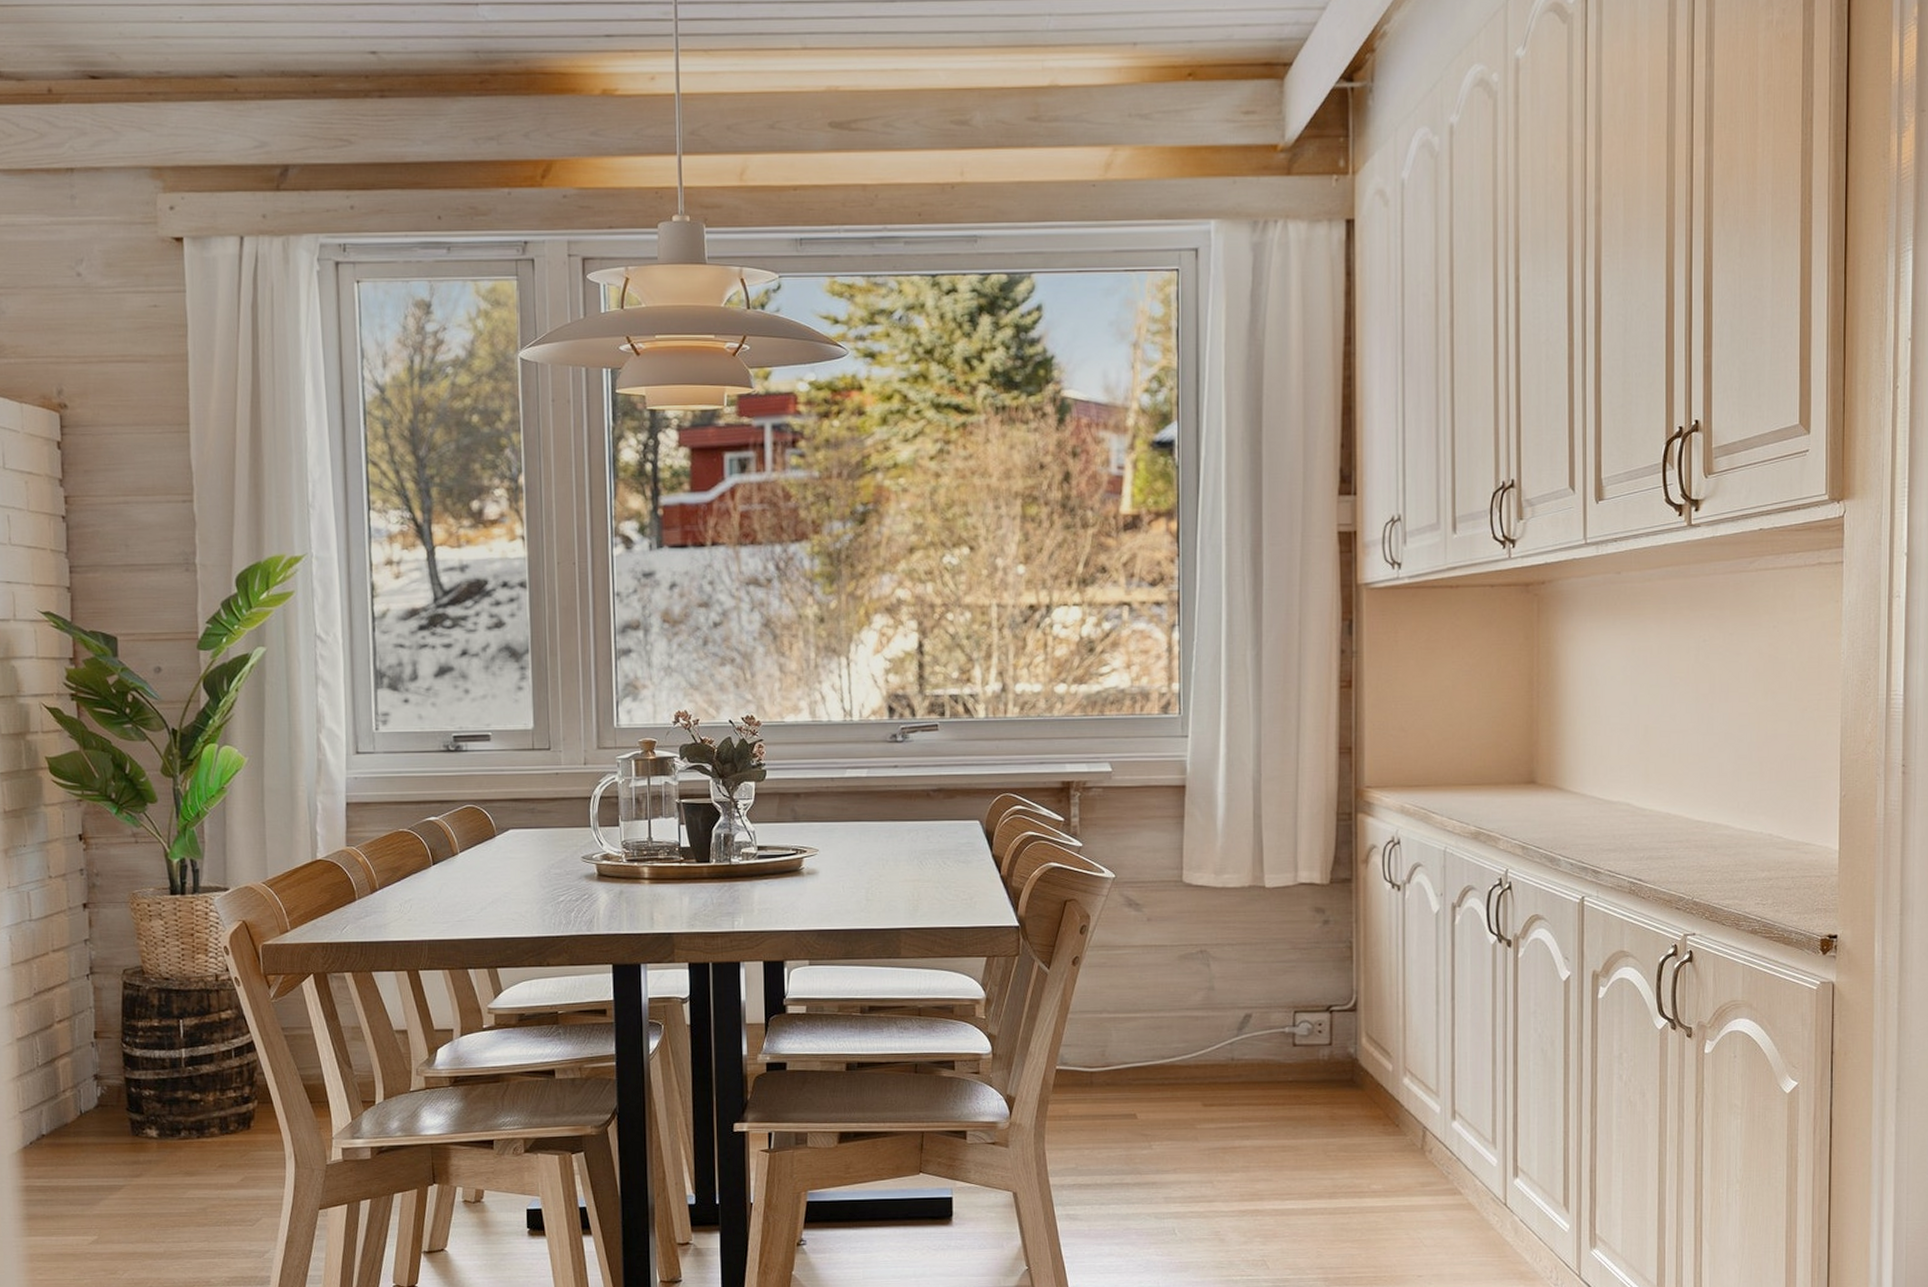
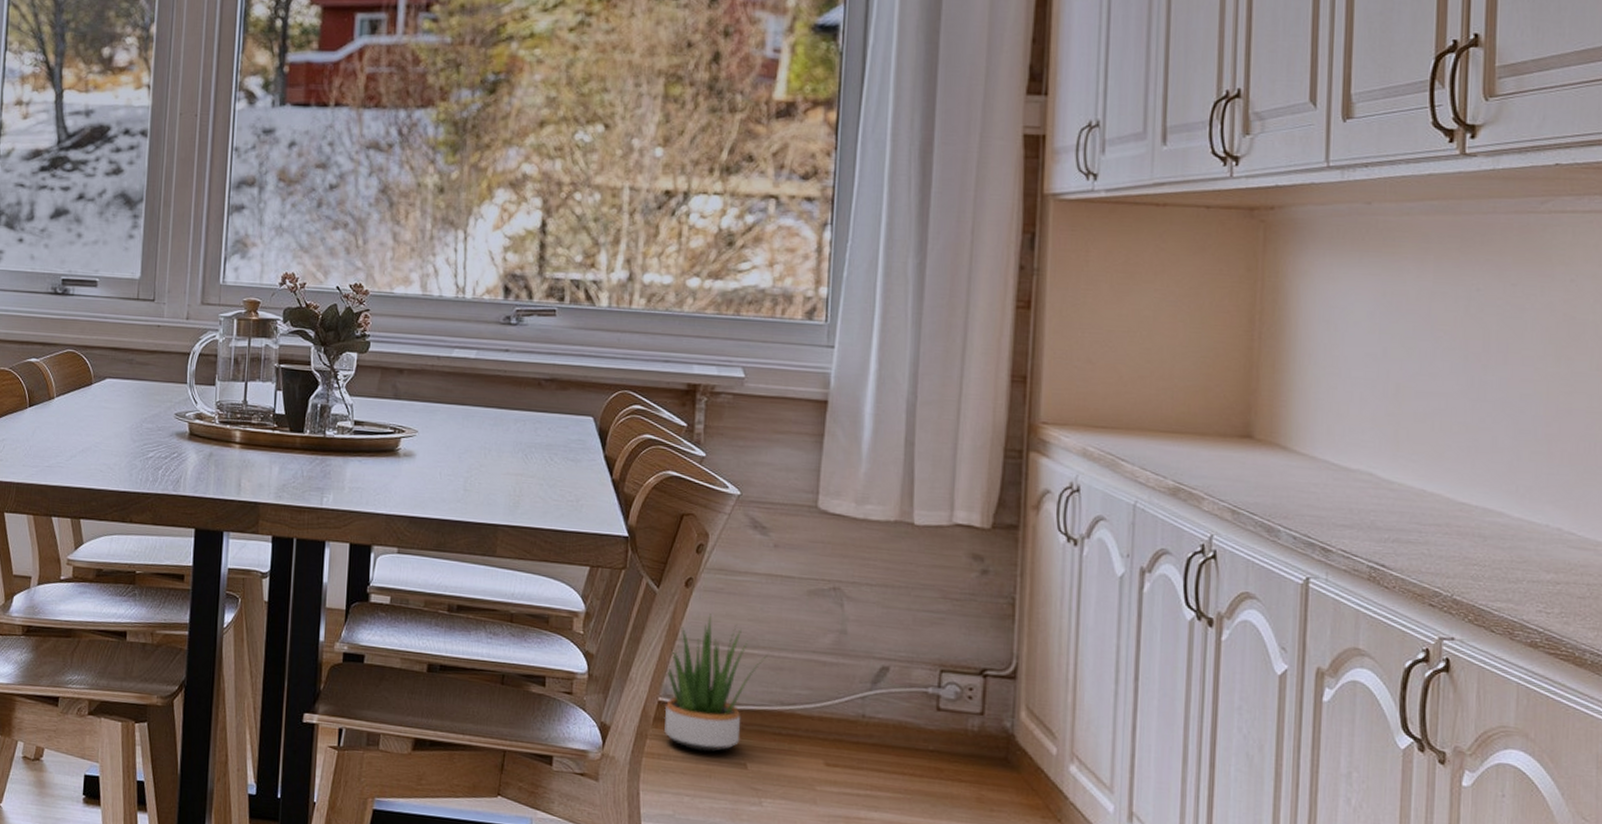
potted plant: none [1061,986,1149,1109] -> present [664,614,769,752]

